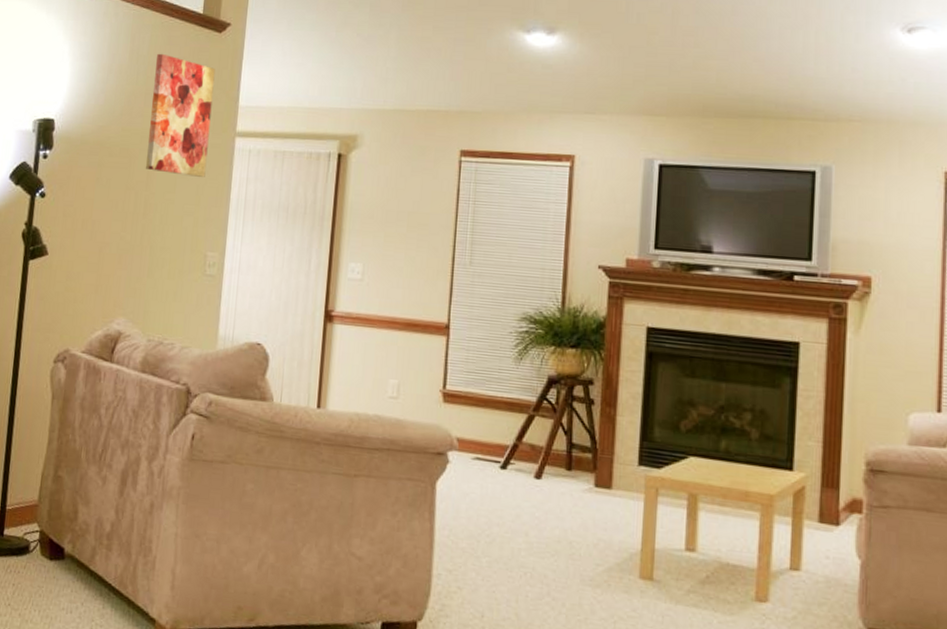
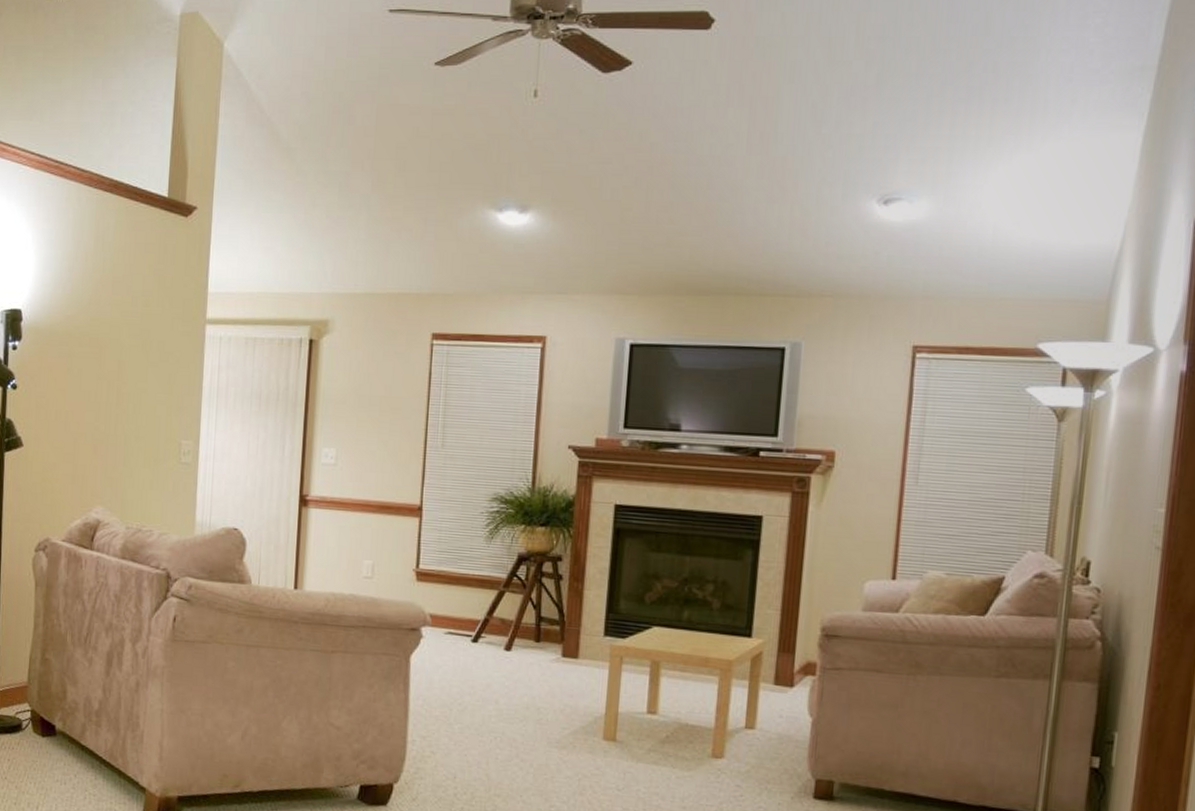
wall art: present [145,53,215,177] -> none [116,239,183,366]

